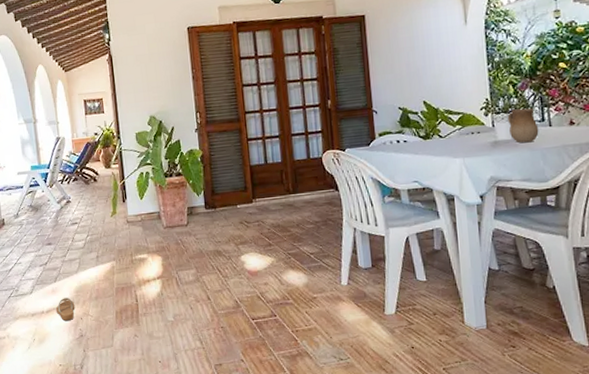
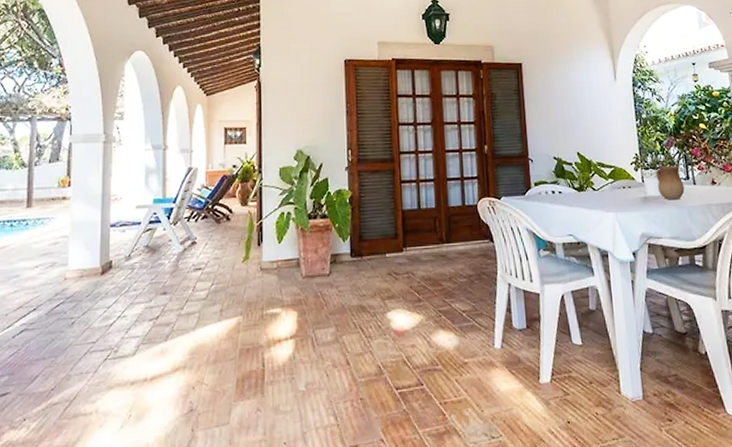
sandal: present [55,298,75,322] -> none [162,361,187,392]

